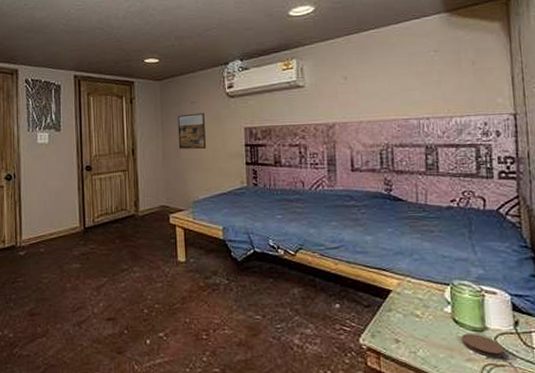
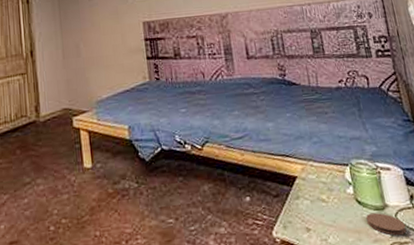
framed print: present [177,113,206,149] -> none [75,9,106,48]

